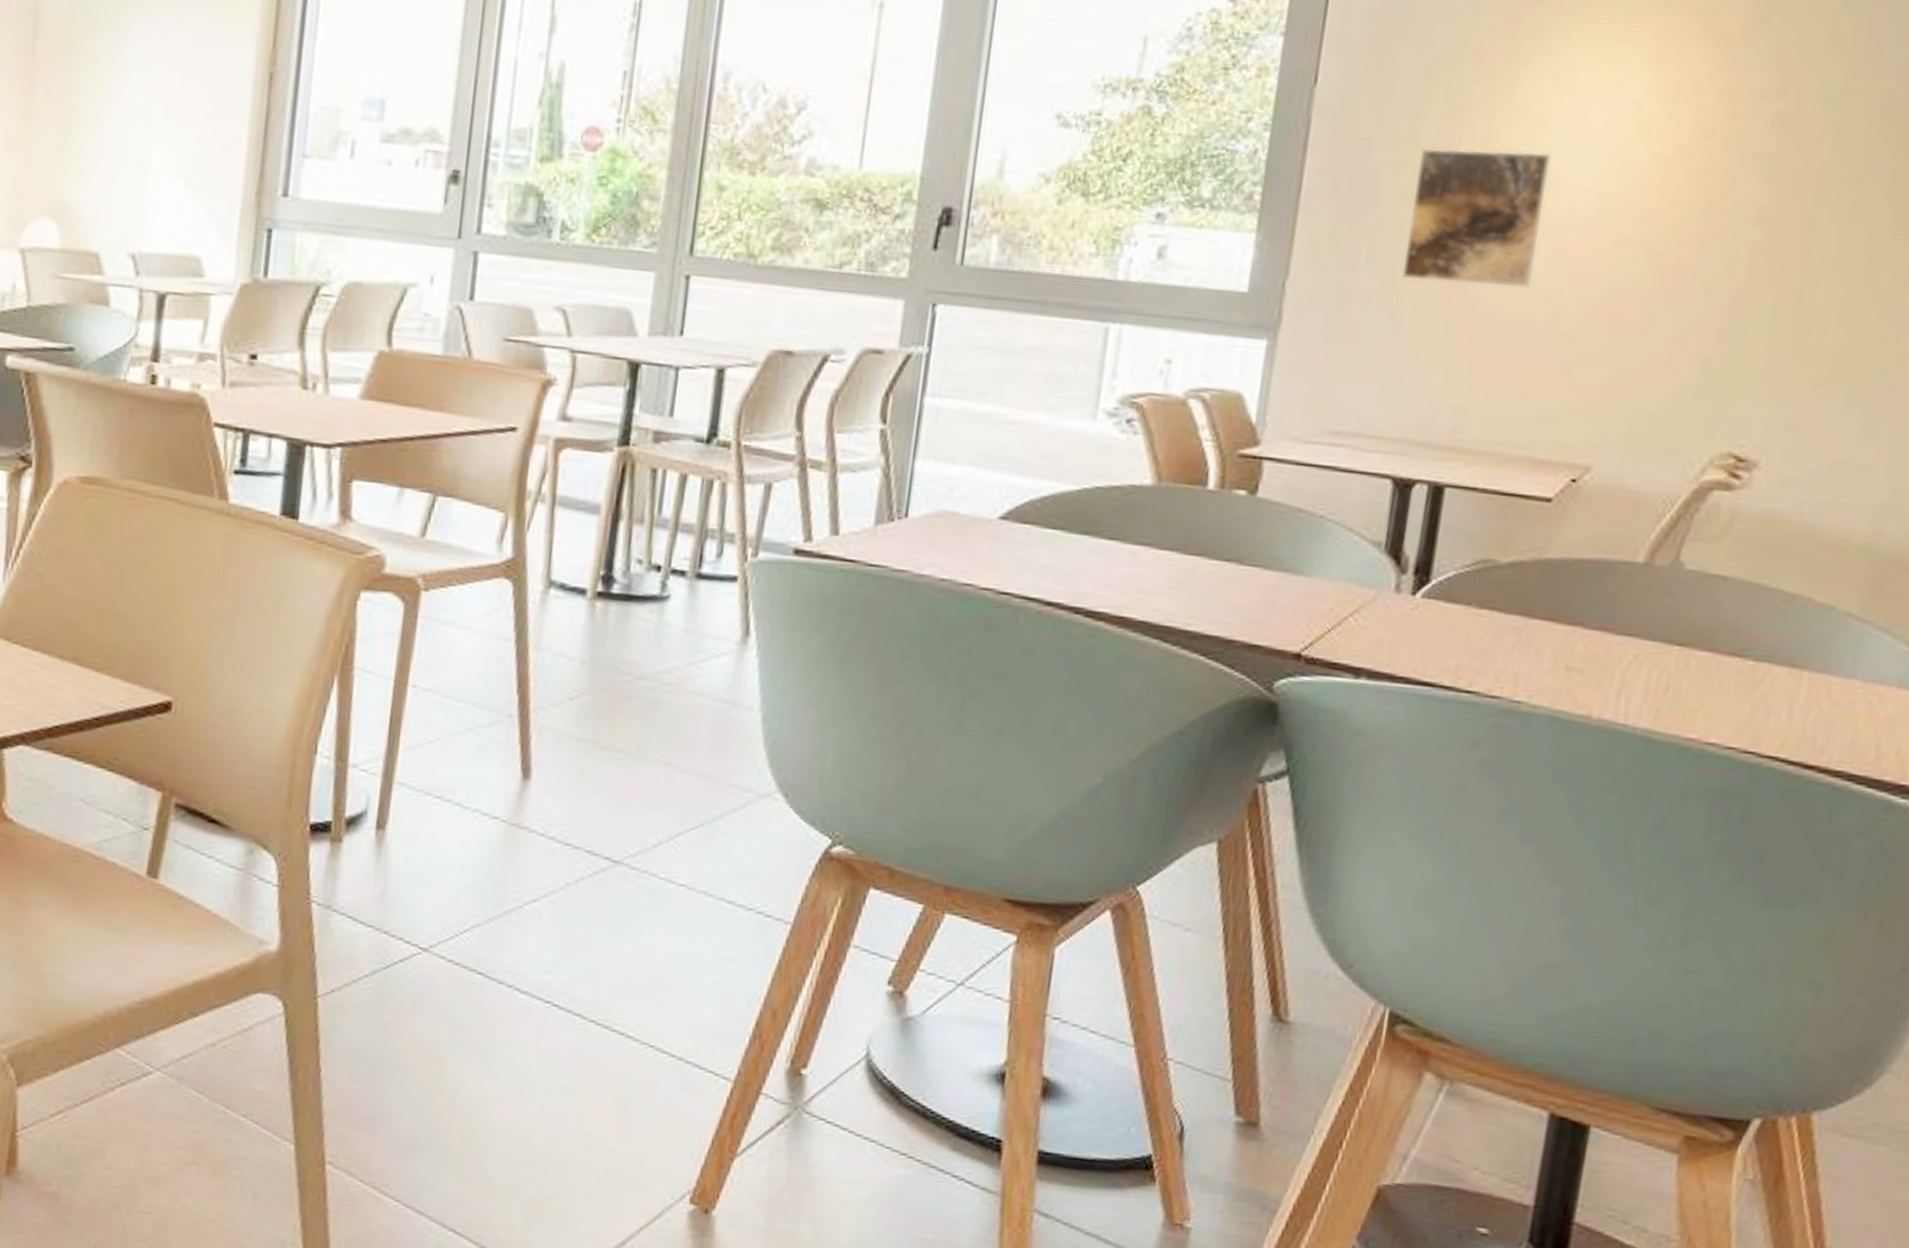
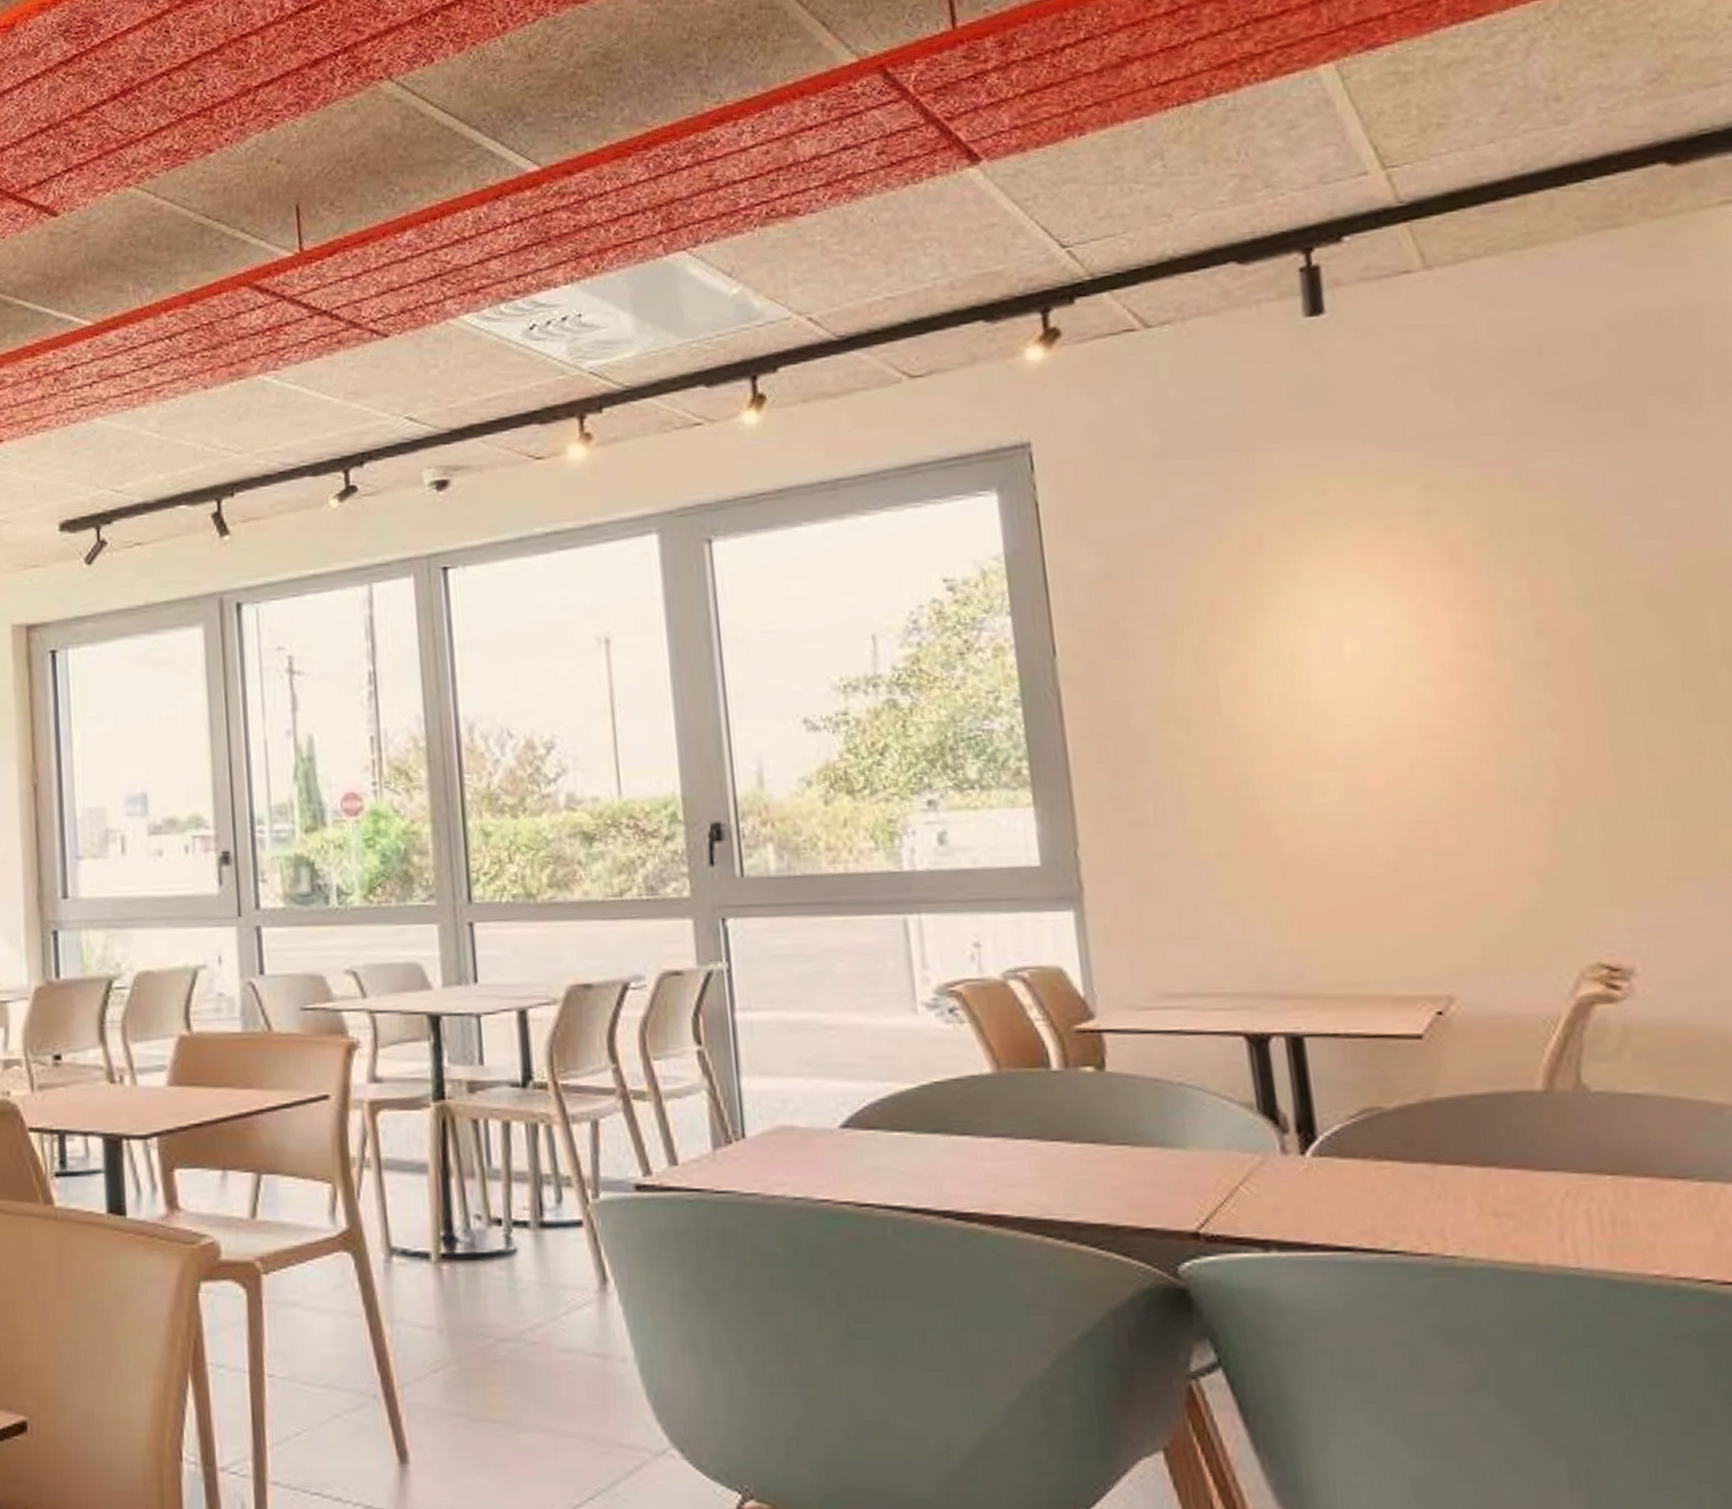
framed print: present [1402,148,1551,288] -> none [1180,689,1332,830]

